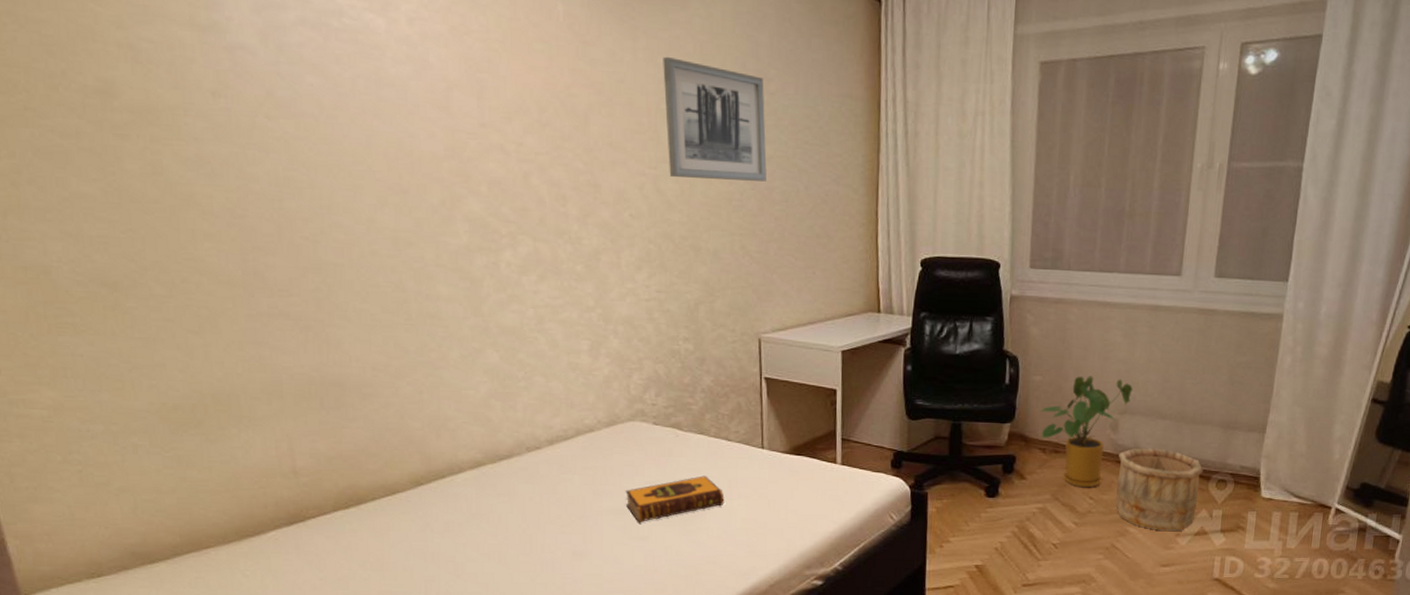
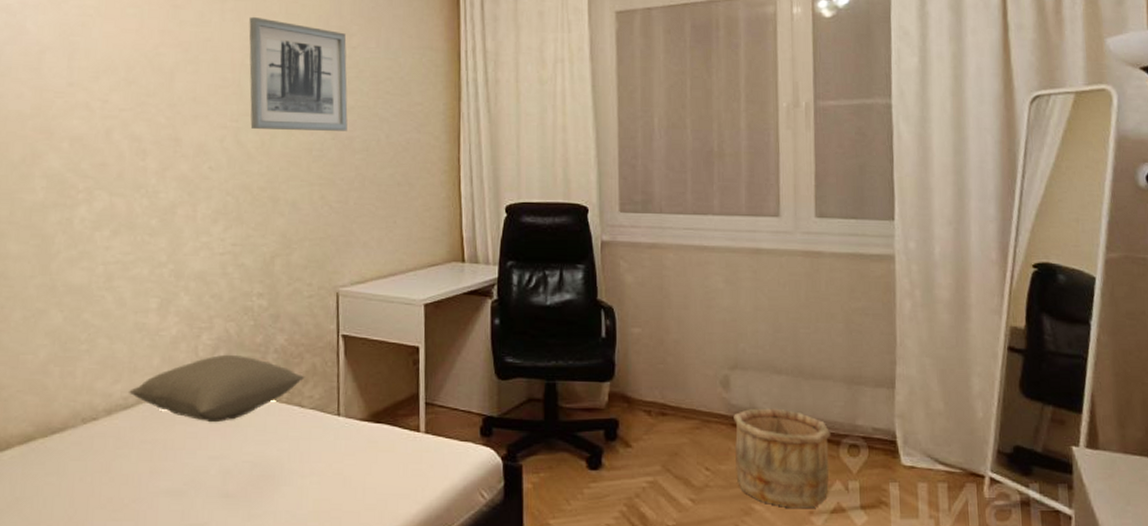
pillow: none [568,393,731,453] -> present [129,354,305,423]
hardback book: present [625,476,725,523] -> none [185,448,295,507]
house plant: present [1039,376,1133,488] -> none [641,326,741,457]

